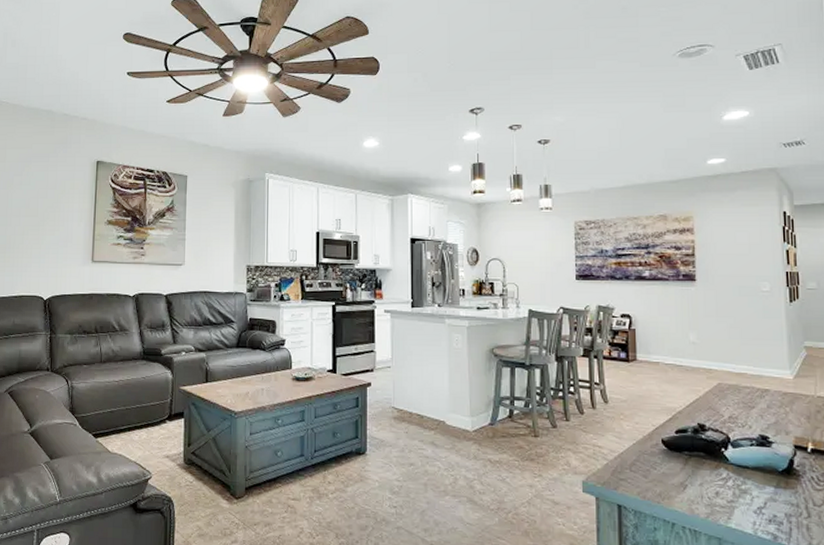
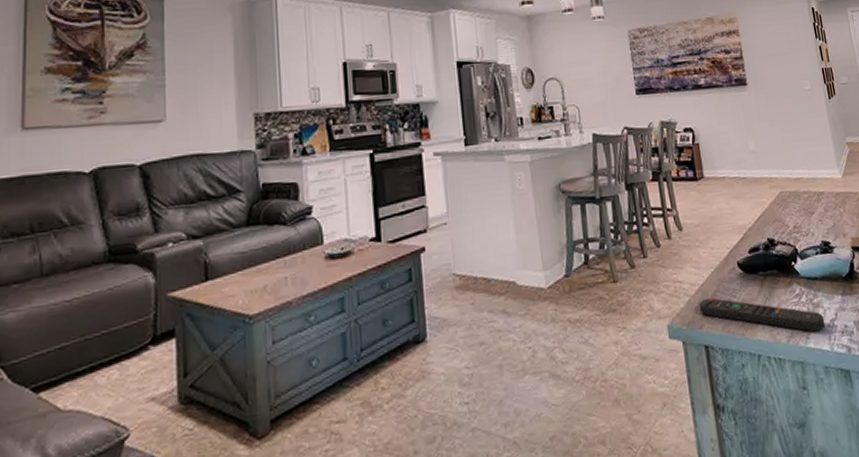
remote control: none [616,465,751,515] -> present [699,297,825,332]

